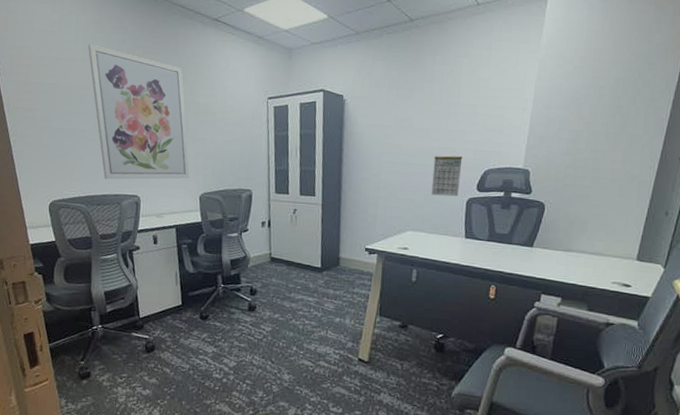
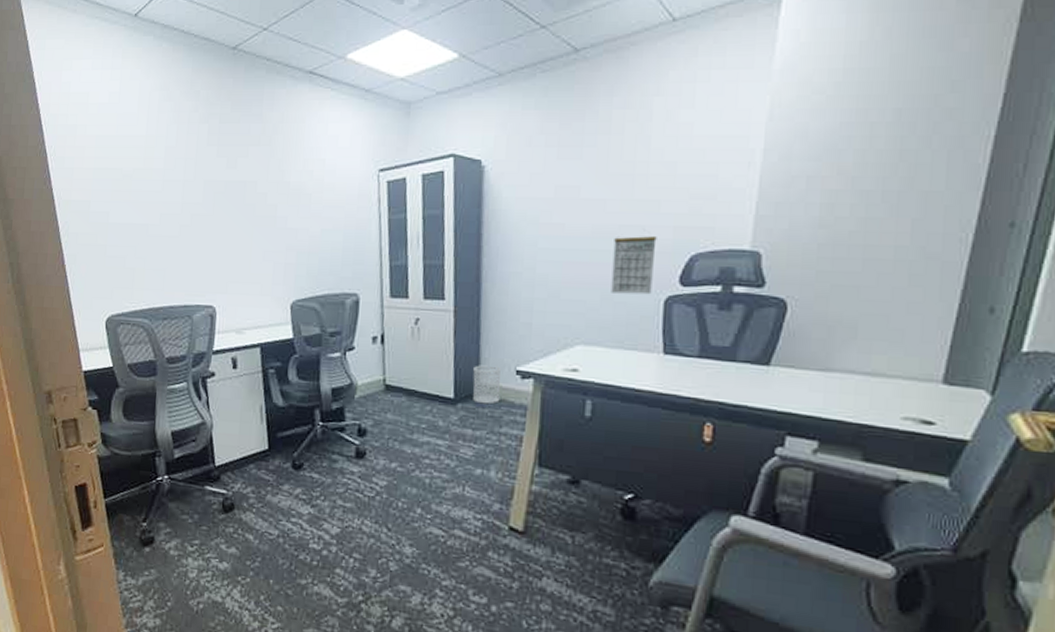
wall art: present [87,44,190,180] -> none [152,116,278,287]
wastebasket: none [334,244,354,272] -> present [472,365,501,405]

